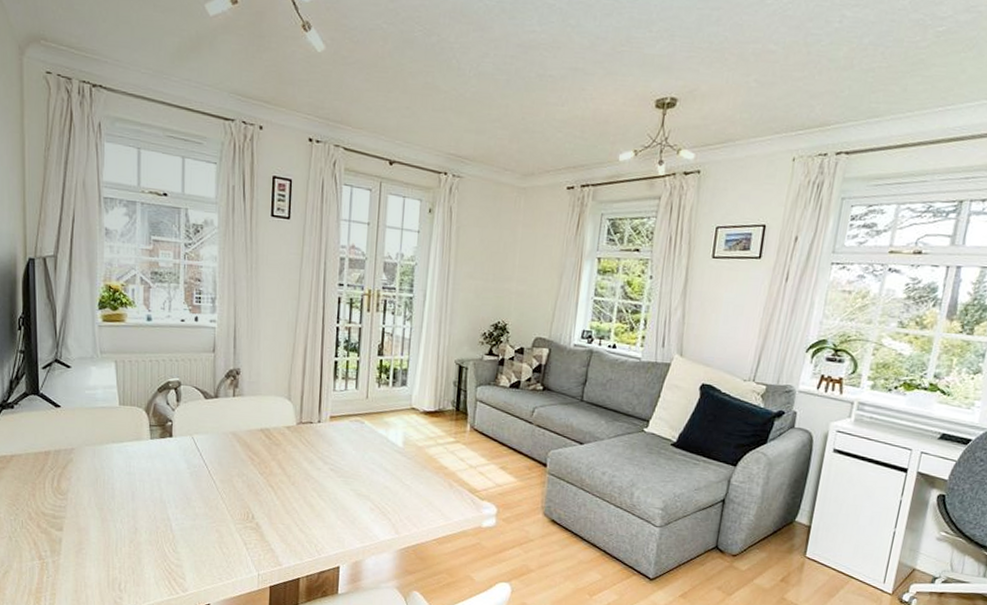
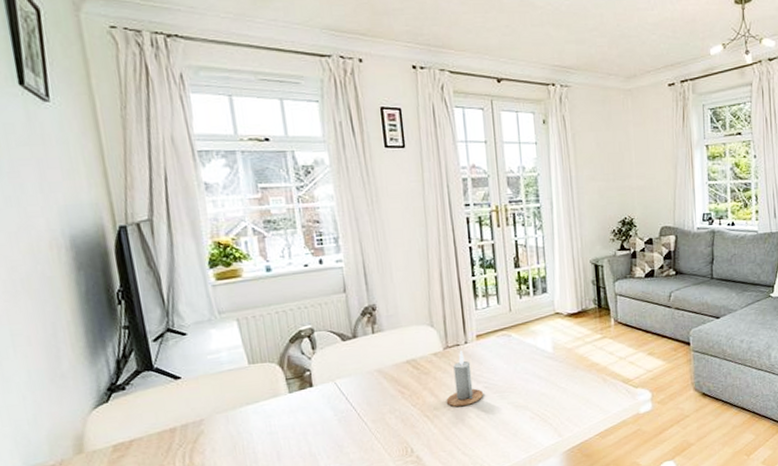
candle: none [292,429,329,484] -> present [446,350,484,407]

